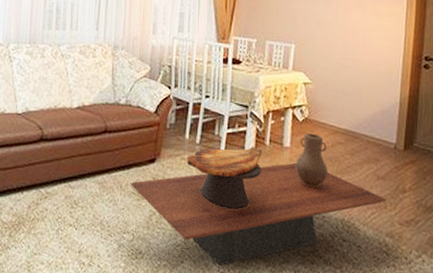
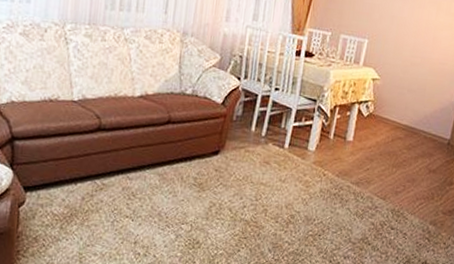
coffee table: present [130,162,387,266] -> none [191,156,435,253]
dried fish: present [186,146,262,210] -> none [250,140,325,201]
vase: present [294,133,329,188] -> none [355,128,387,180]

